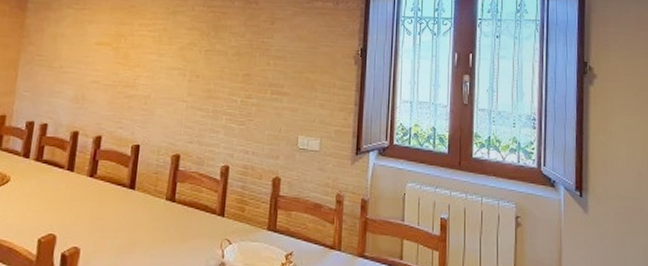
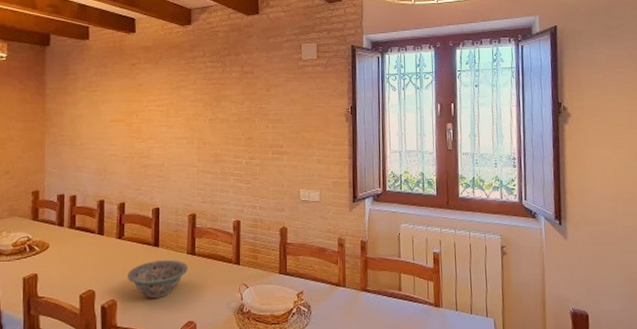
decorative bowl: none [95,204,165,249] -> present [128,259,188,298]

